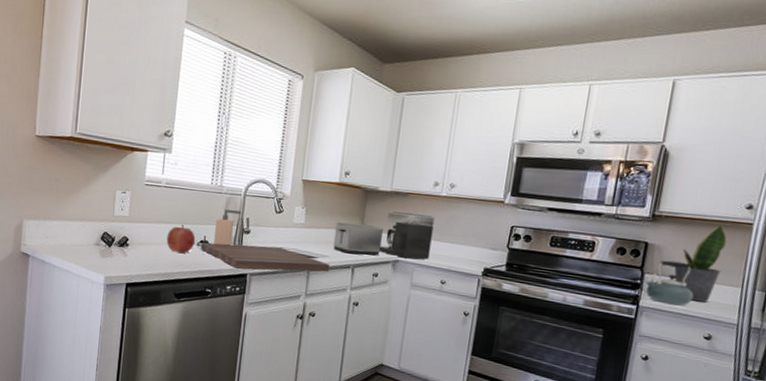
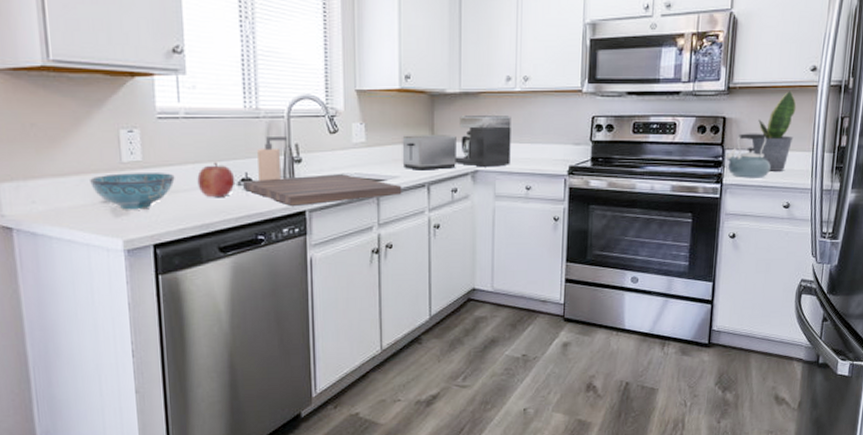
bowl: none [89,223,150,255] -> present [90,173,175,210]

